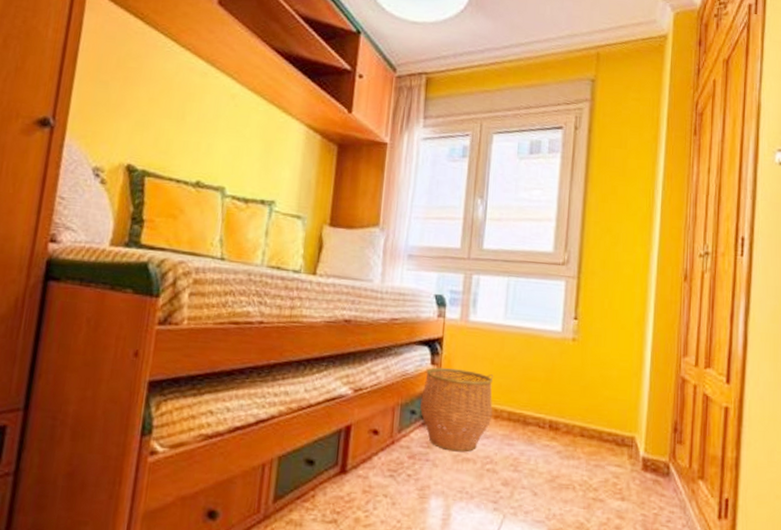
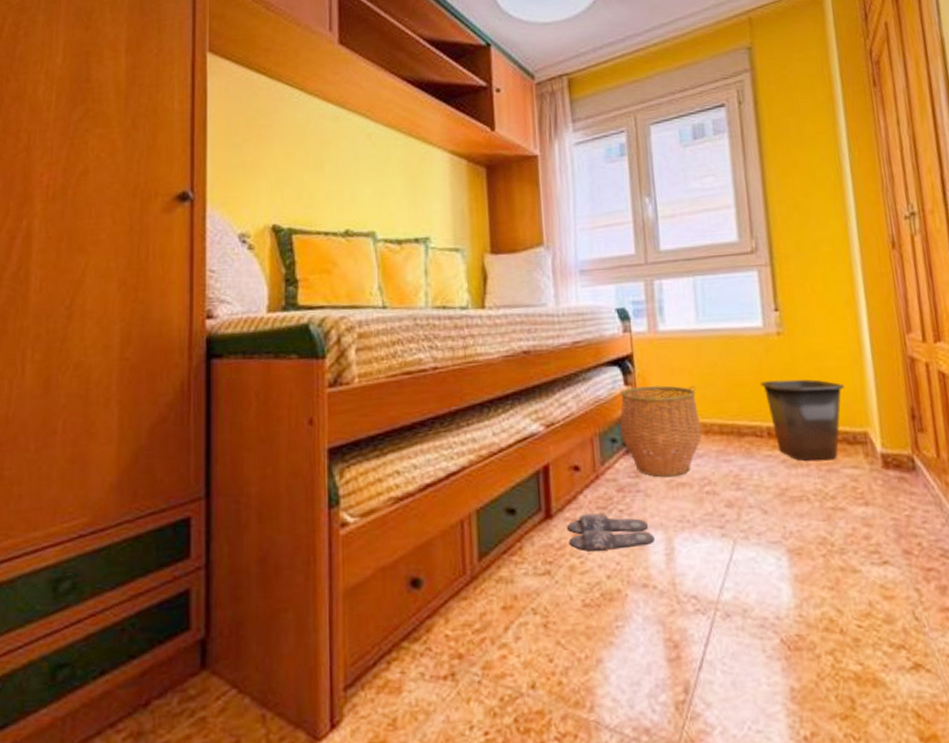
slippers: none [359,474,435,509] -> present [567,513,654,551]
waste bin: none [550,379,623,456] -> present [760,379,845,460]

